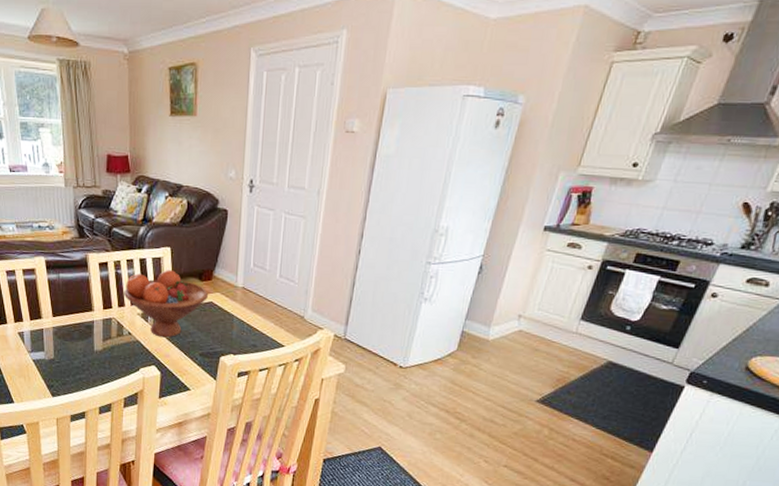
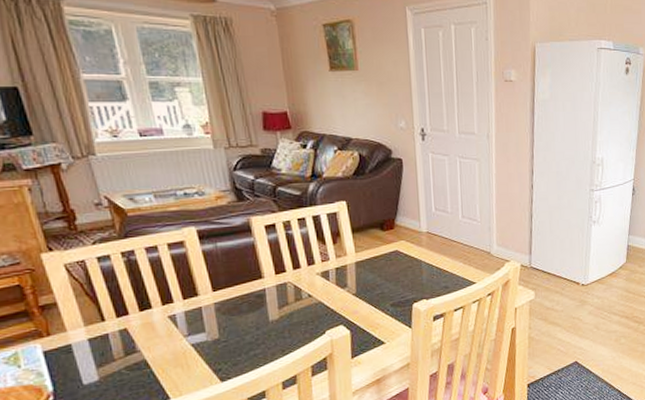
fruit bowl: present [124,270,209,338] -> none [298,224,393,295]

